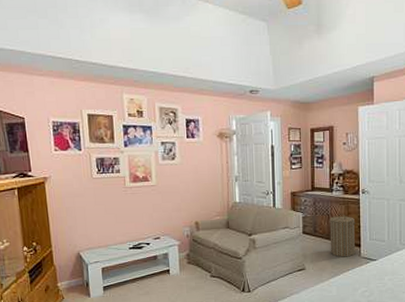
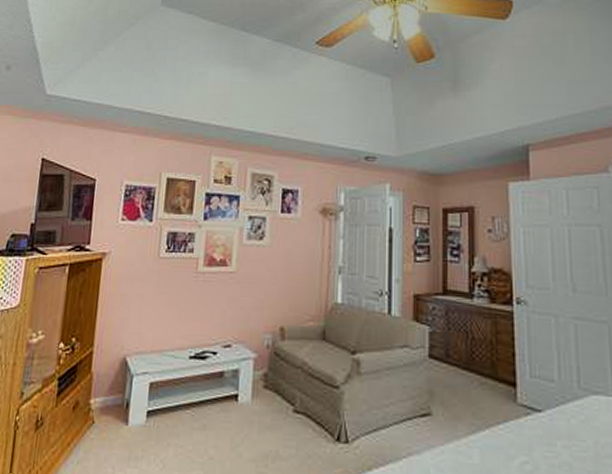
laundry hamper: present [329,213,357,257] -> none [468,330,510,402]

